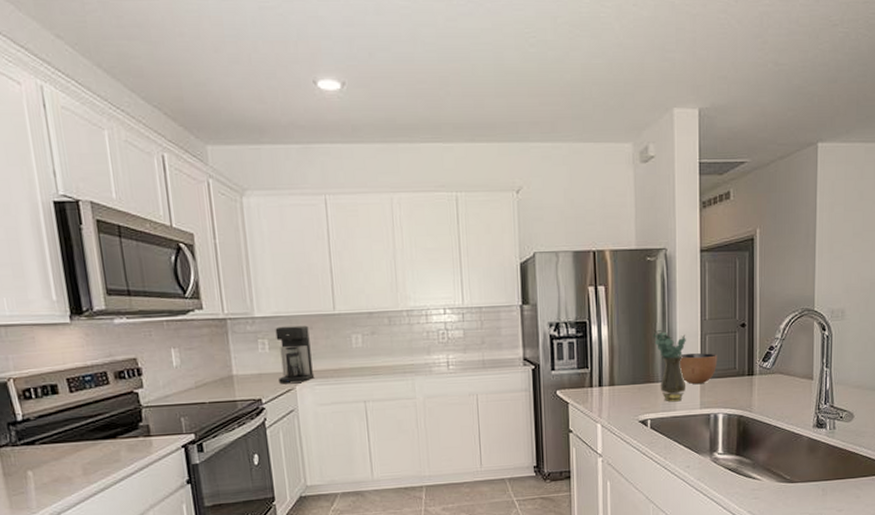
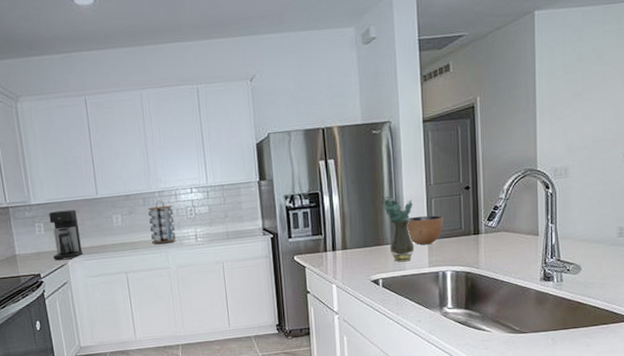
spice rack: none [394,320,425,371] -> present [148,200,176,245]

